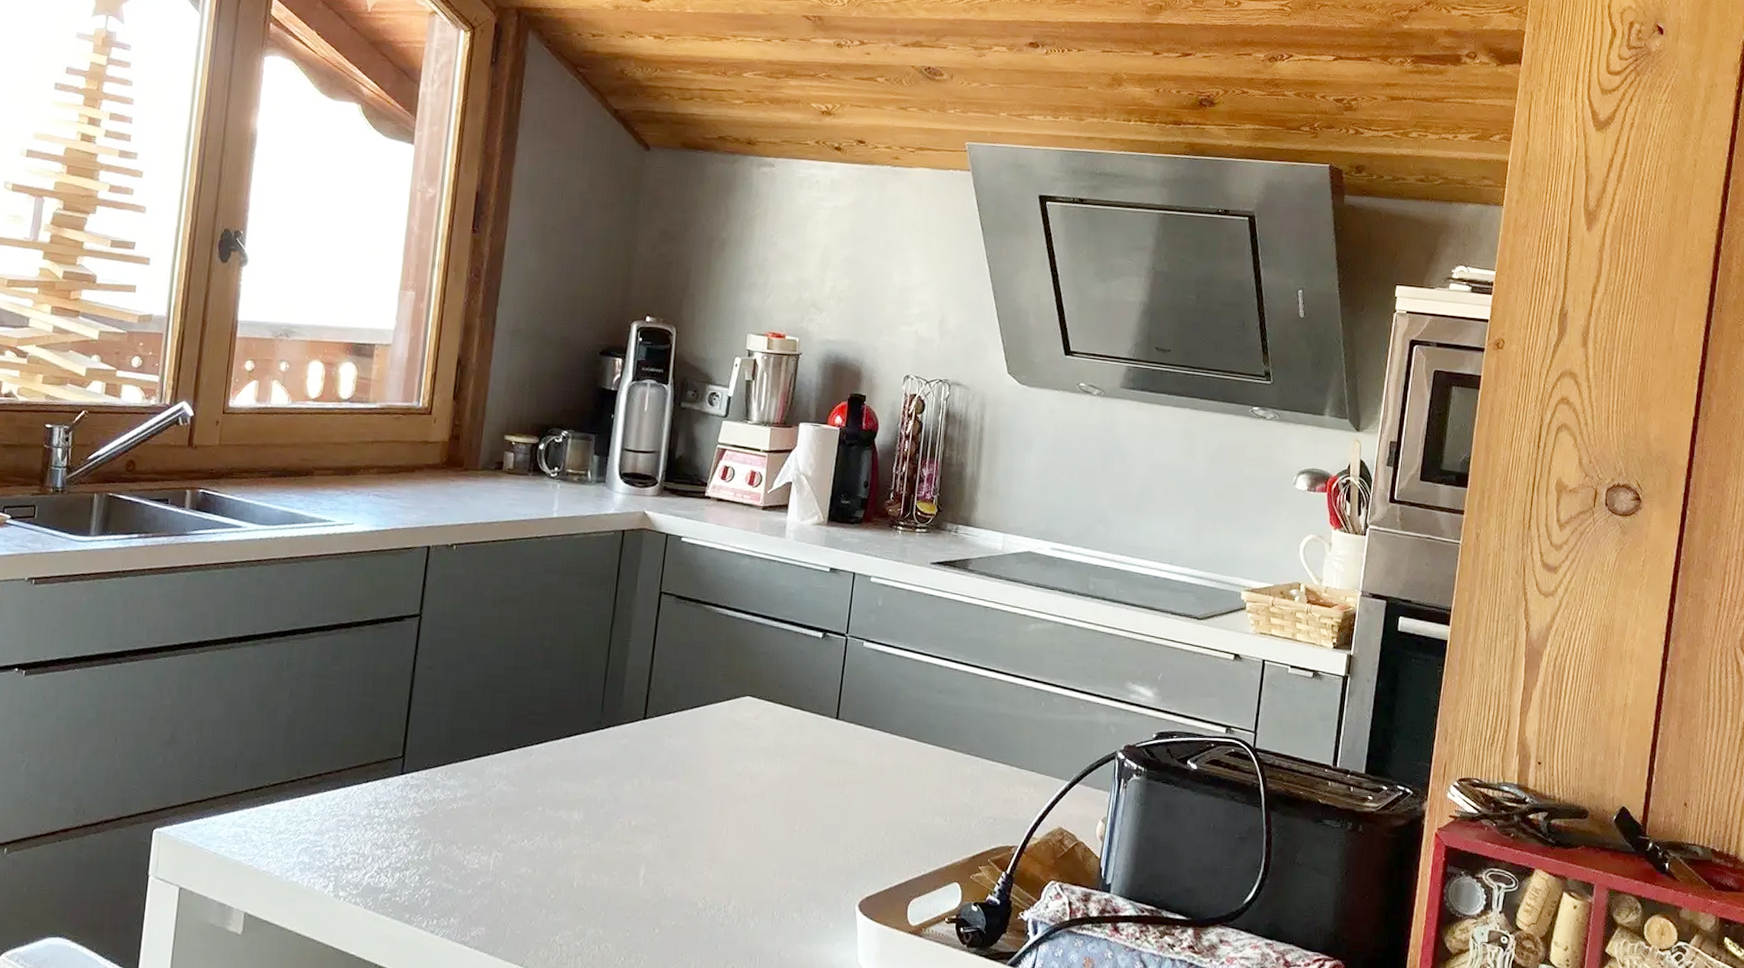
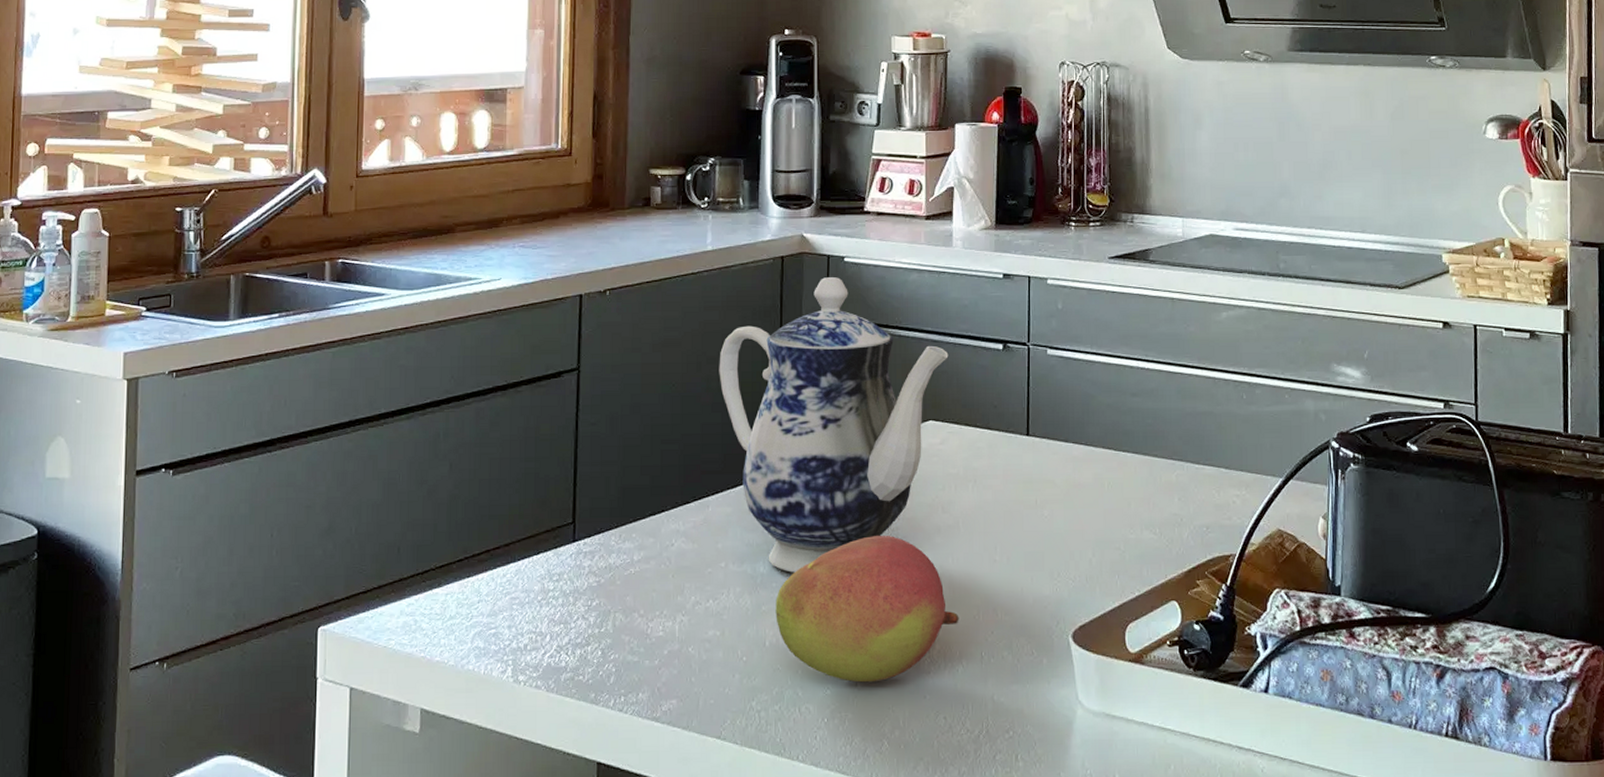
teapot: none [553,554,771,823] -> present [719,277,949,573]
fruit: none [585,796,756,929] -> present [776,535,959,683]

